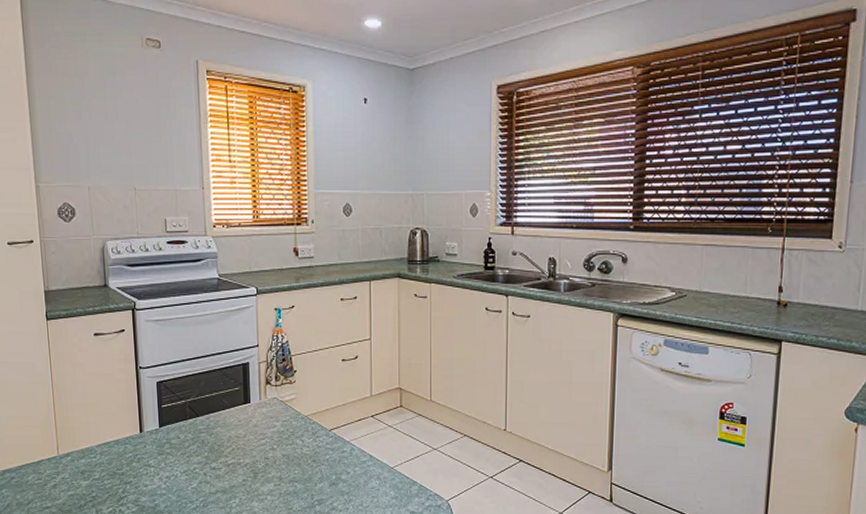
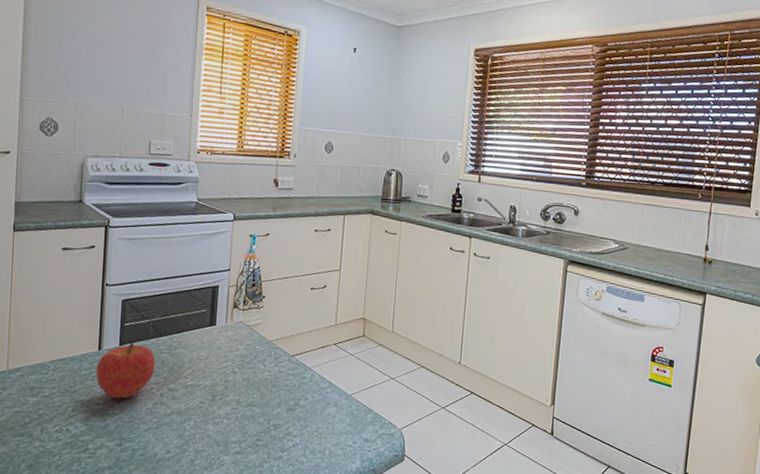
fruit: none [139,423,196,479] -> present [95,341,156,399]

